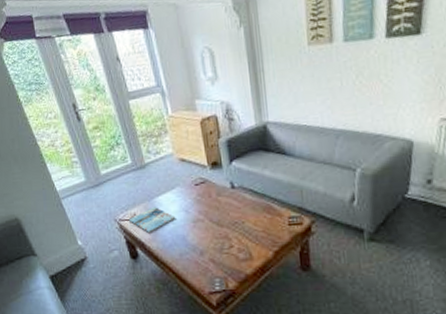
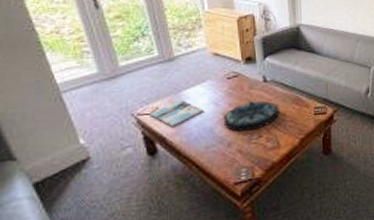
serving tray: none [194,208,250,240] -> present [223,100,279,132]

